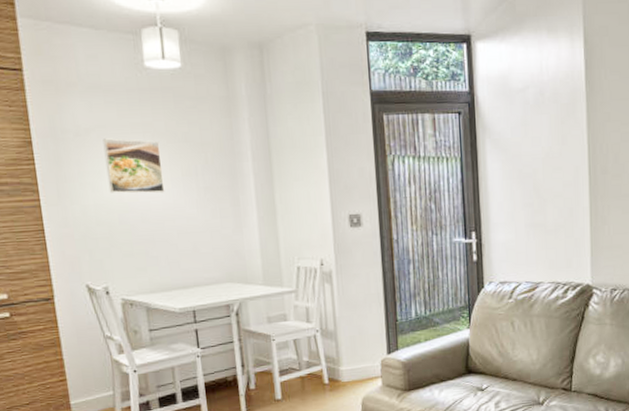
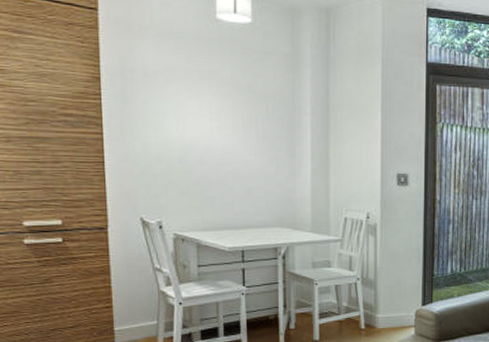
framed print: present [103,138,165,194] -> none [170,81,225,138]

